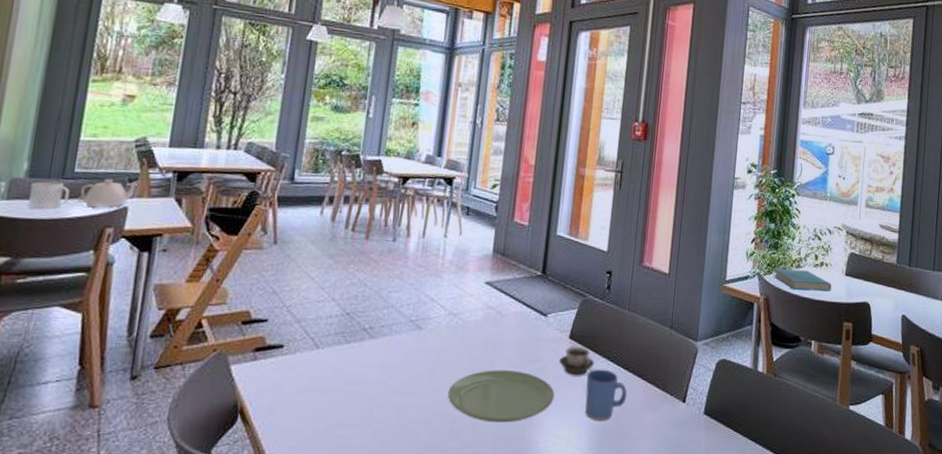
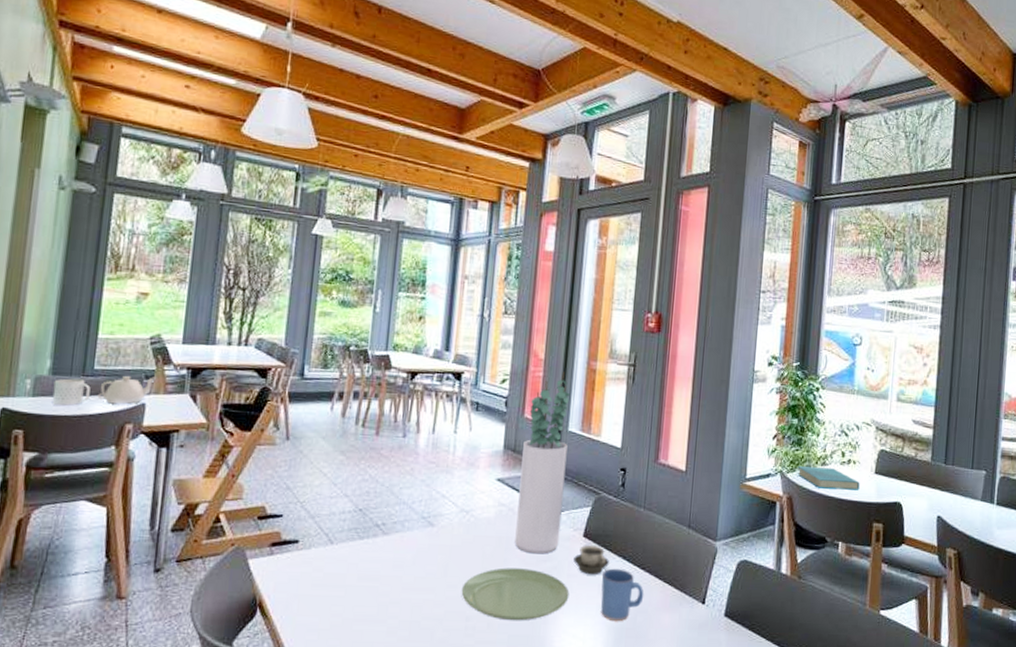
vase: none [502,177,558,356] -> present [515,372,570,554]

